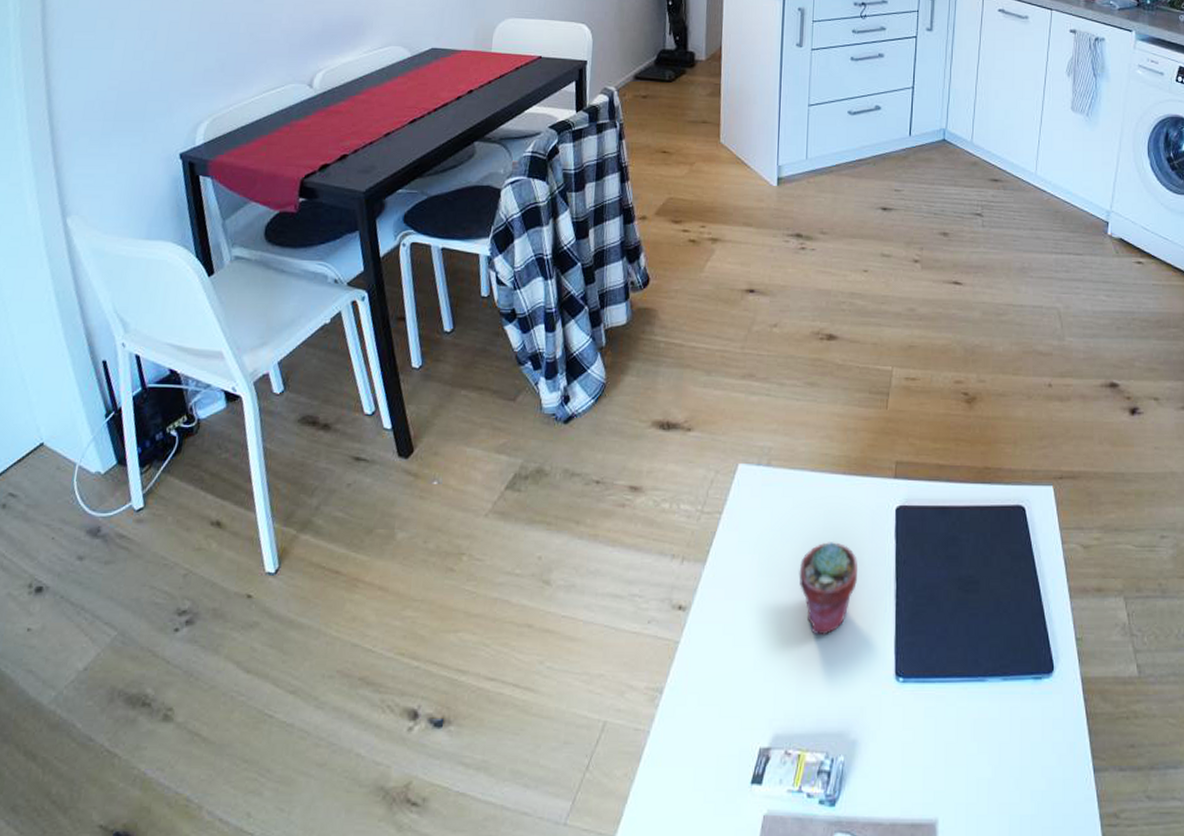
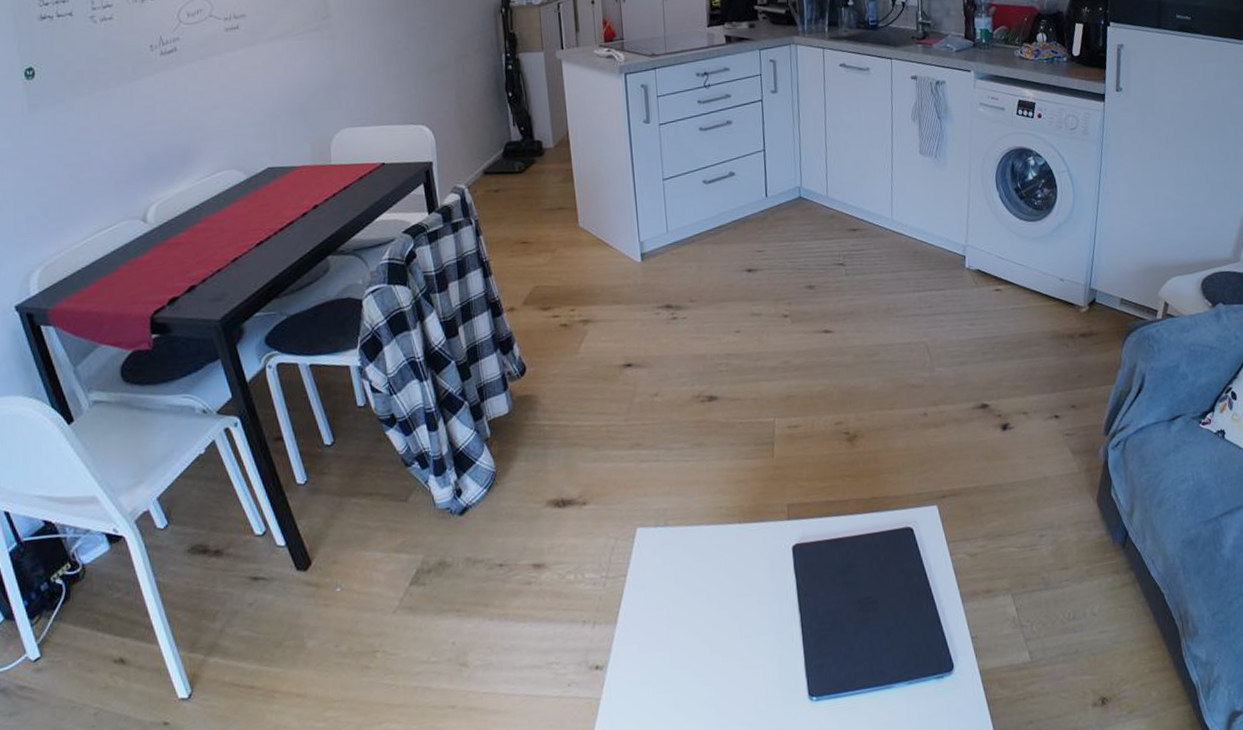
potted succulent: present [799,542,857,636] -> none [707,586,763,672]

